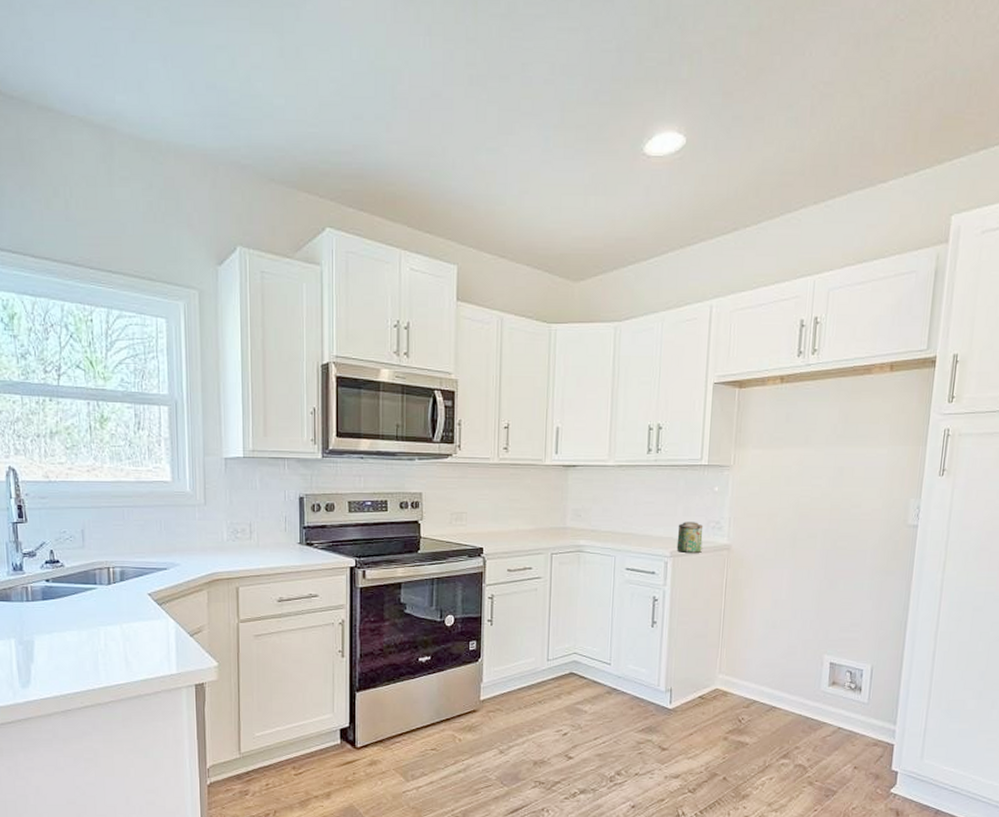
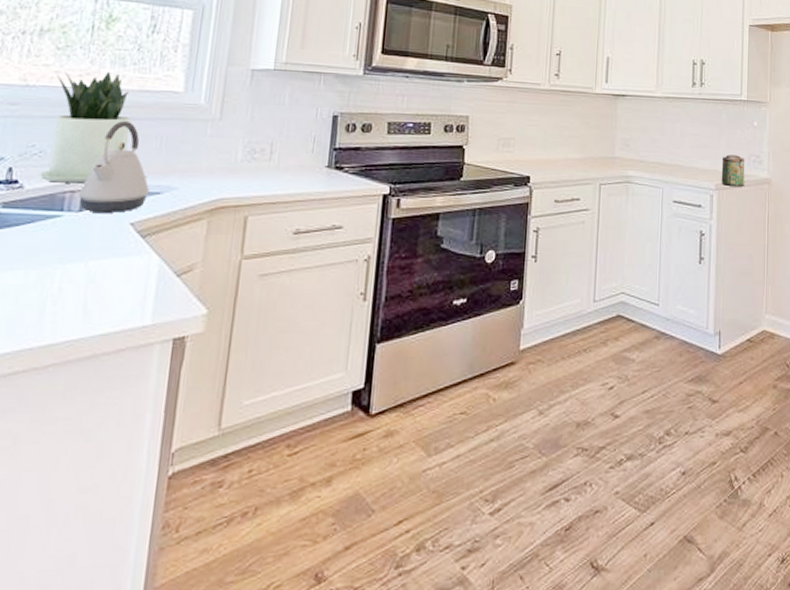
planter: none [71,467,135,562] -> present [38,71,132,183]
kettle: none [104,508,159,585] -> present [78,120,150,213]

